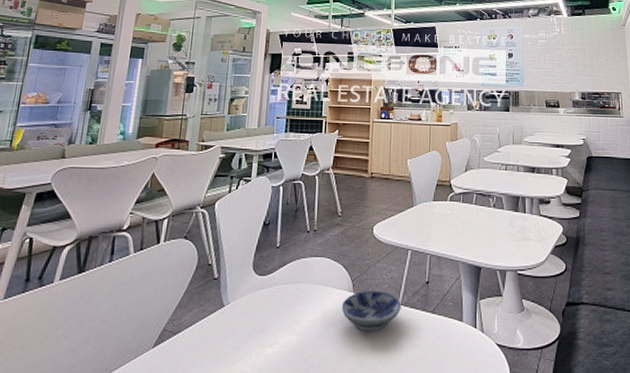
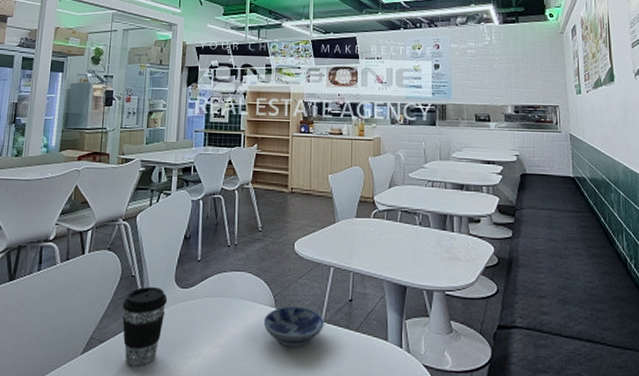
coffee cup: none [197,275,245,358] -> present [122,287,168,367]

